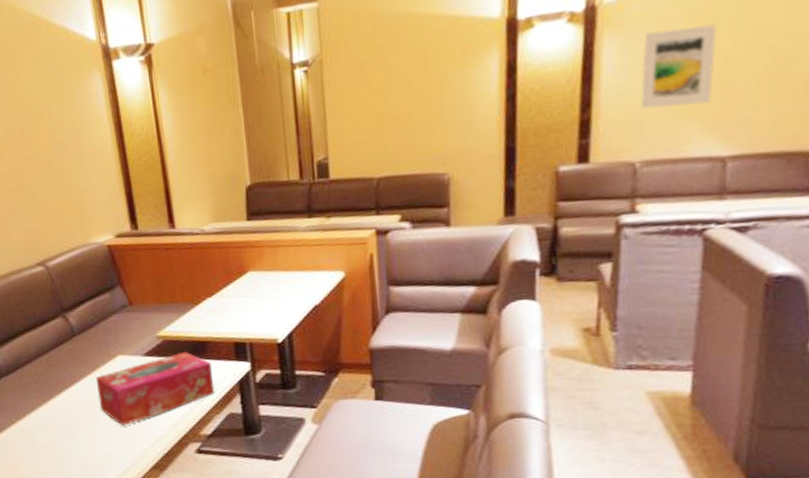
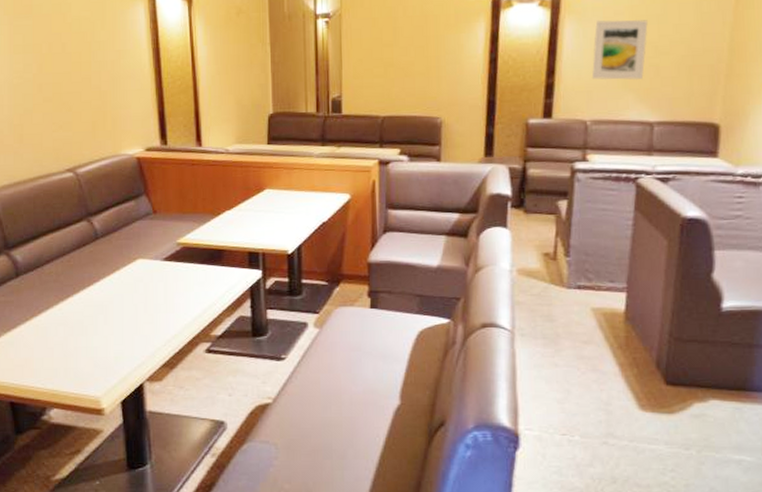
tissue box: present [95,351,215,426] -> none [114,258,227,326]

